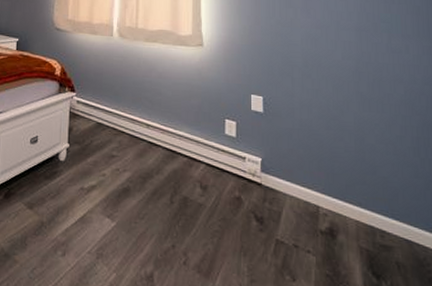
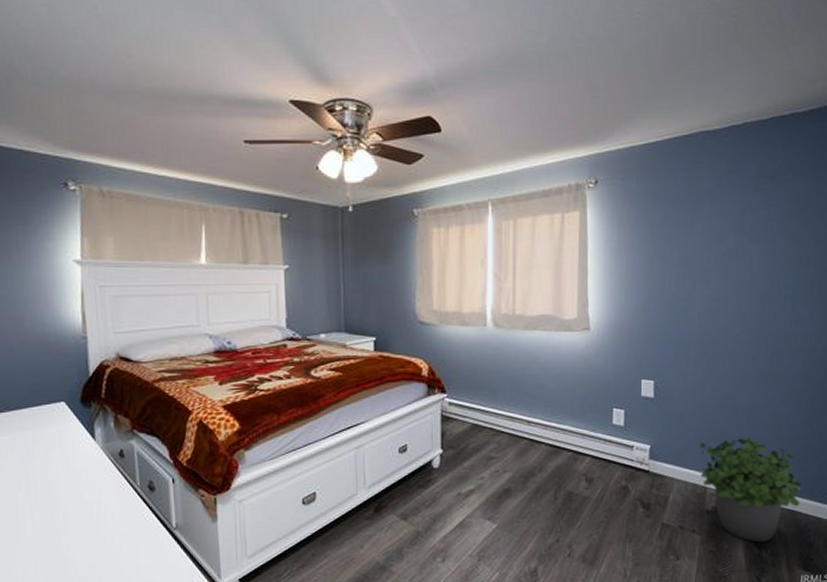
potted plant: none [310,159,416,272] -> present [700,436,801,543]

